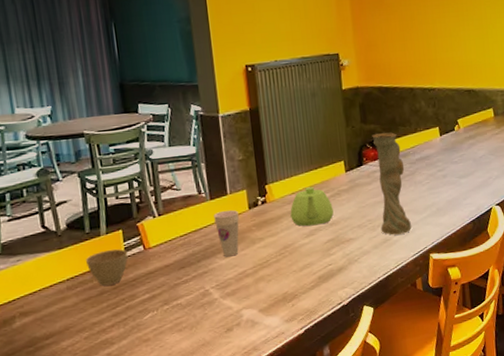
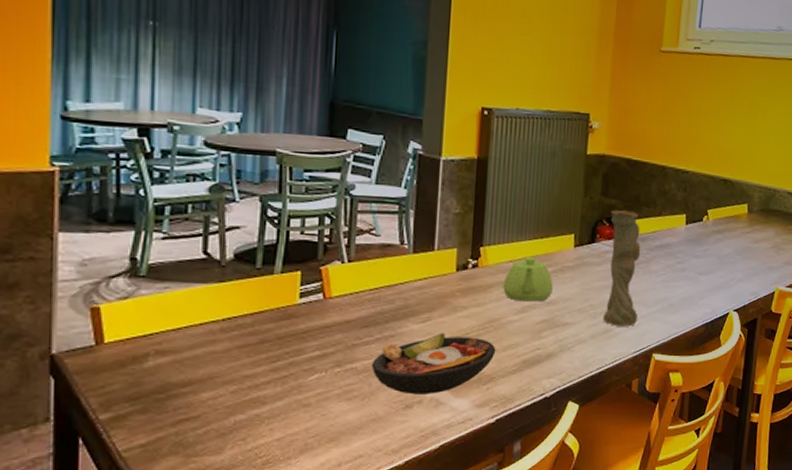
cup: present [86,249,128,286] -> none [250,293,303,334]
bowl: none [193,263,294,319] -> present [371,332,496,395]
cup: present [214,210,239,257] -> none [413,268,443,322]

